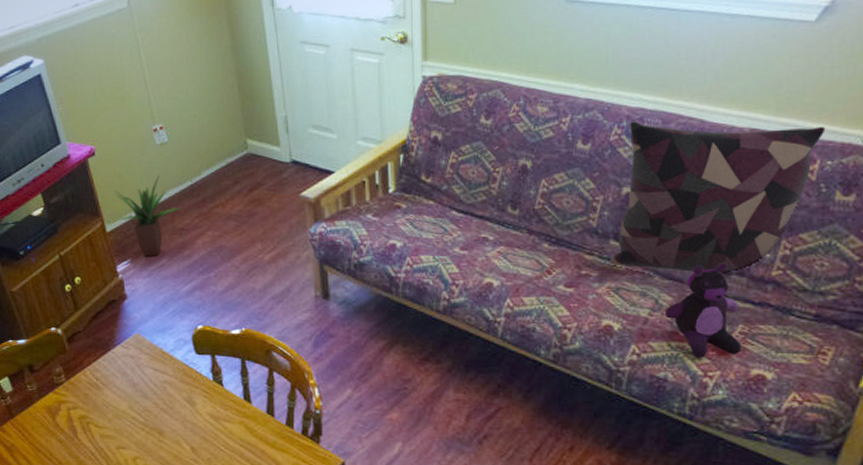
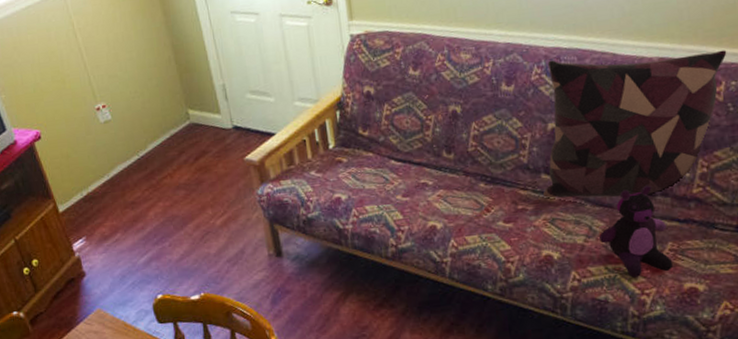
potted plant: present [115,175,181,256] -> none [64,152,130,233]

